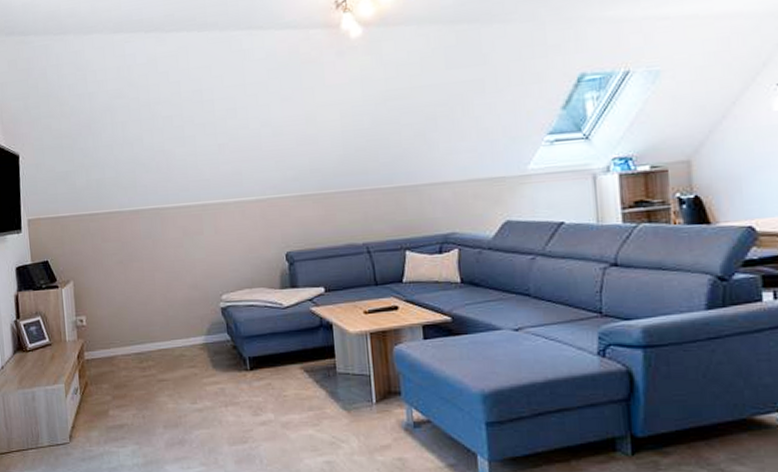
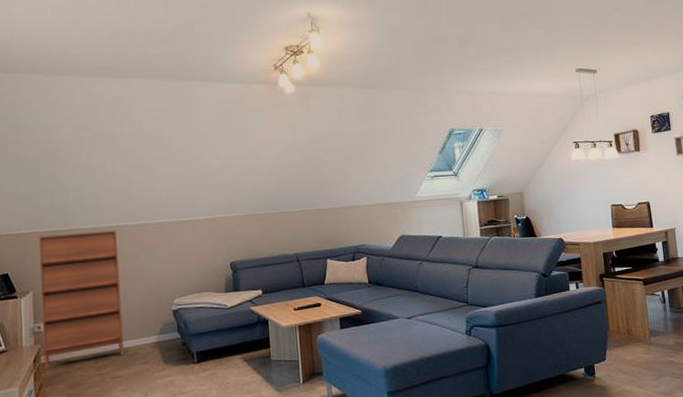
shoe cabinet: none [76,213,170,368] -> present [38,230,124,370]

